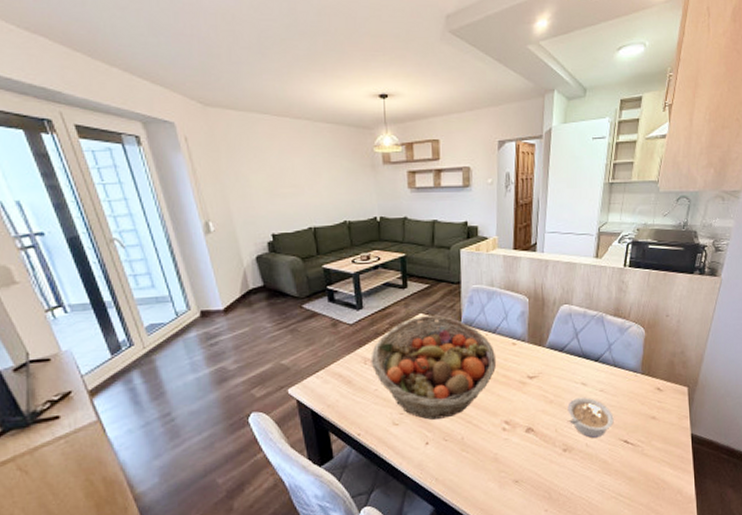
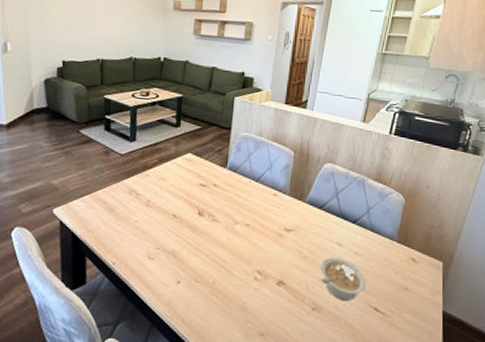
fruit basket: present [370,315,497,420] -> none [135,155,257,259]

